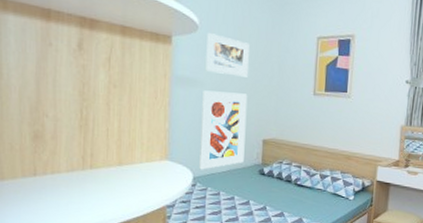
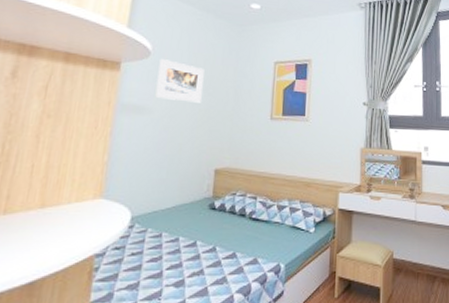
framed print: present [199,90,248,170] -> none [139,118,200,208]

